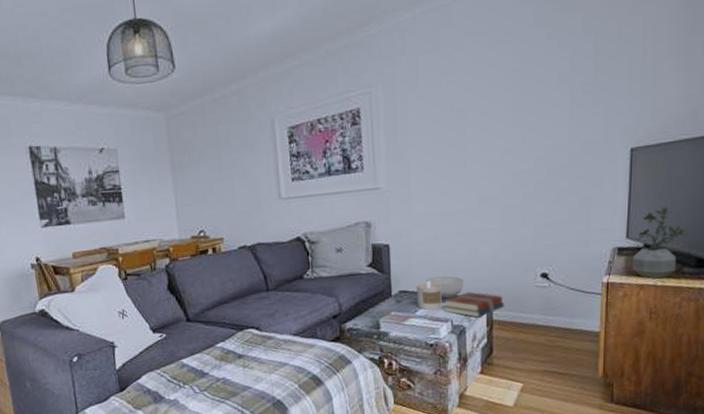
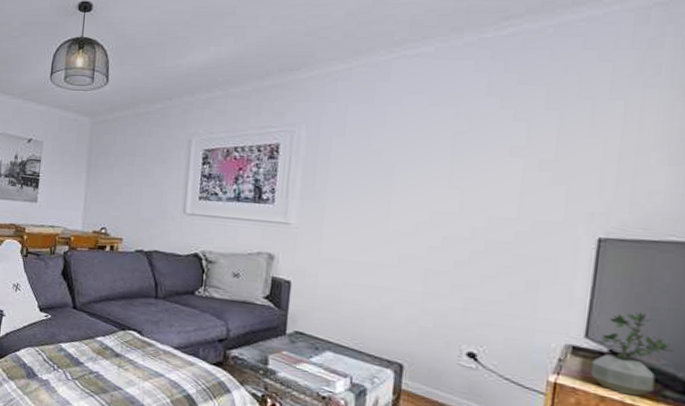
candle: present [416,281,443,311] -> none [313,328,345,362]
bowl: present [426,276,464,299] -> none [327,325,372,354]
books: present [443,291,505,318] -> none [342,350,418,382]

